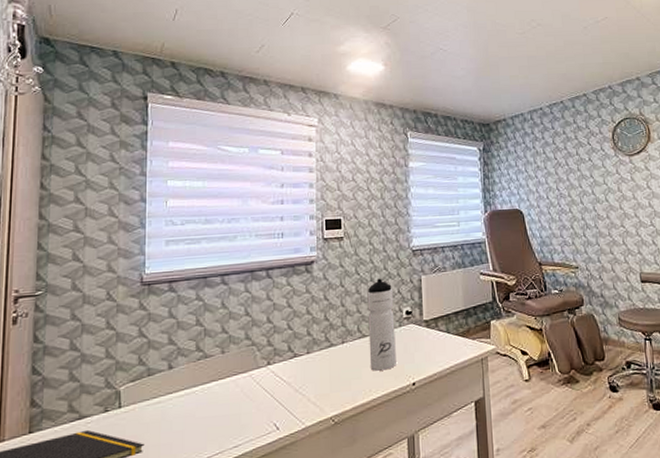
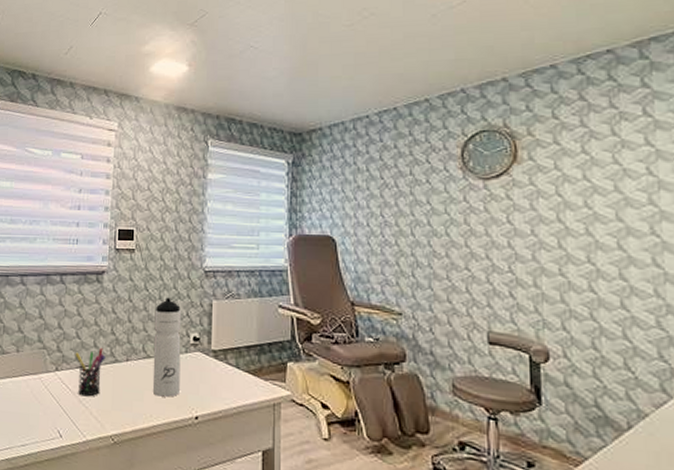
pen holder: none [288,334,320,385] -> present [75,347,106,397]

